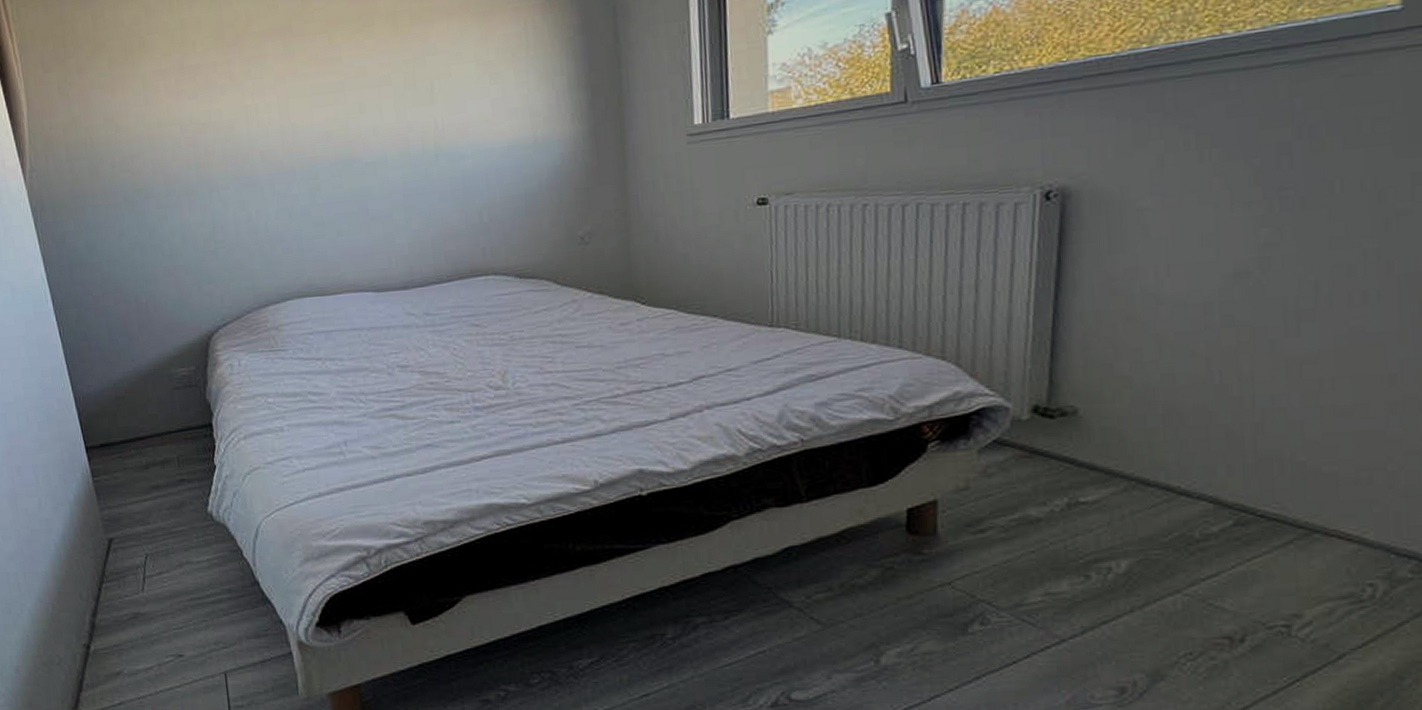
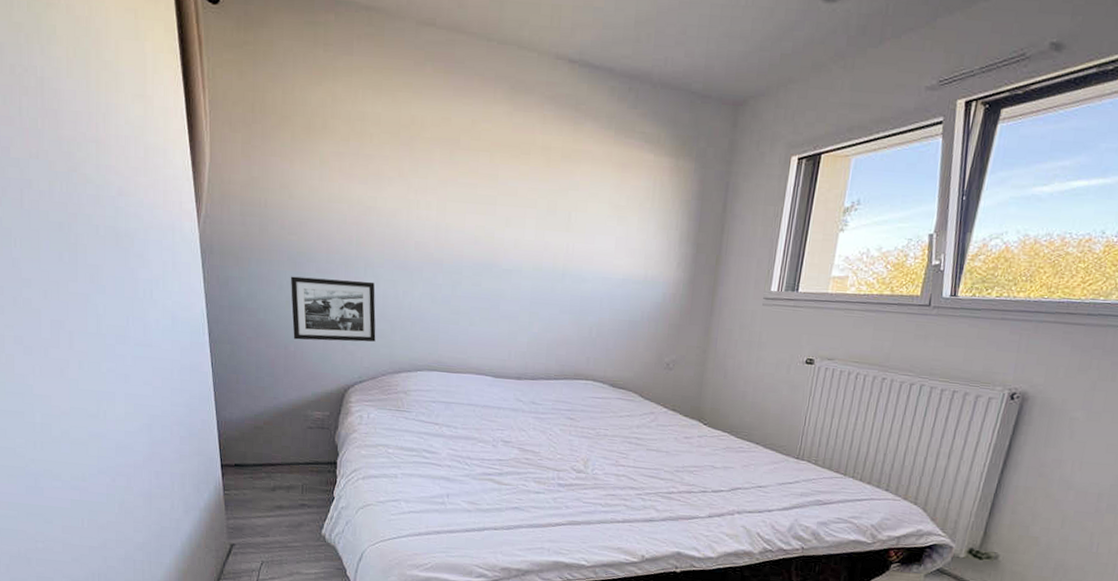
picture frame: none [129,207,234,289] -> present [290,276,376,342]

